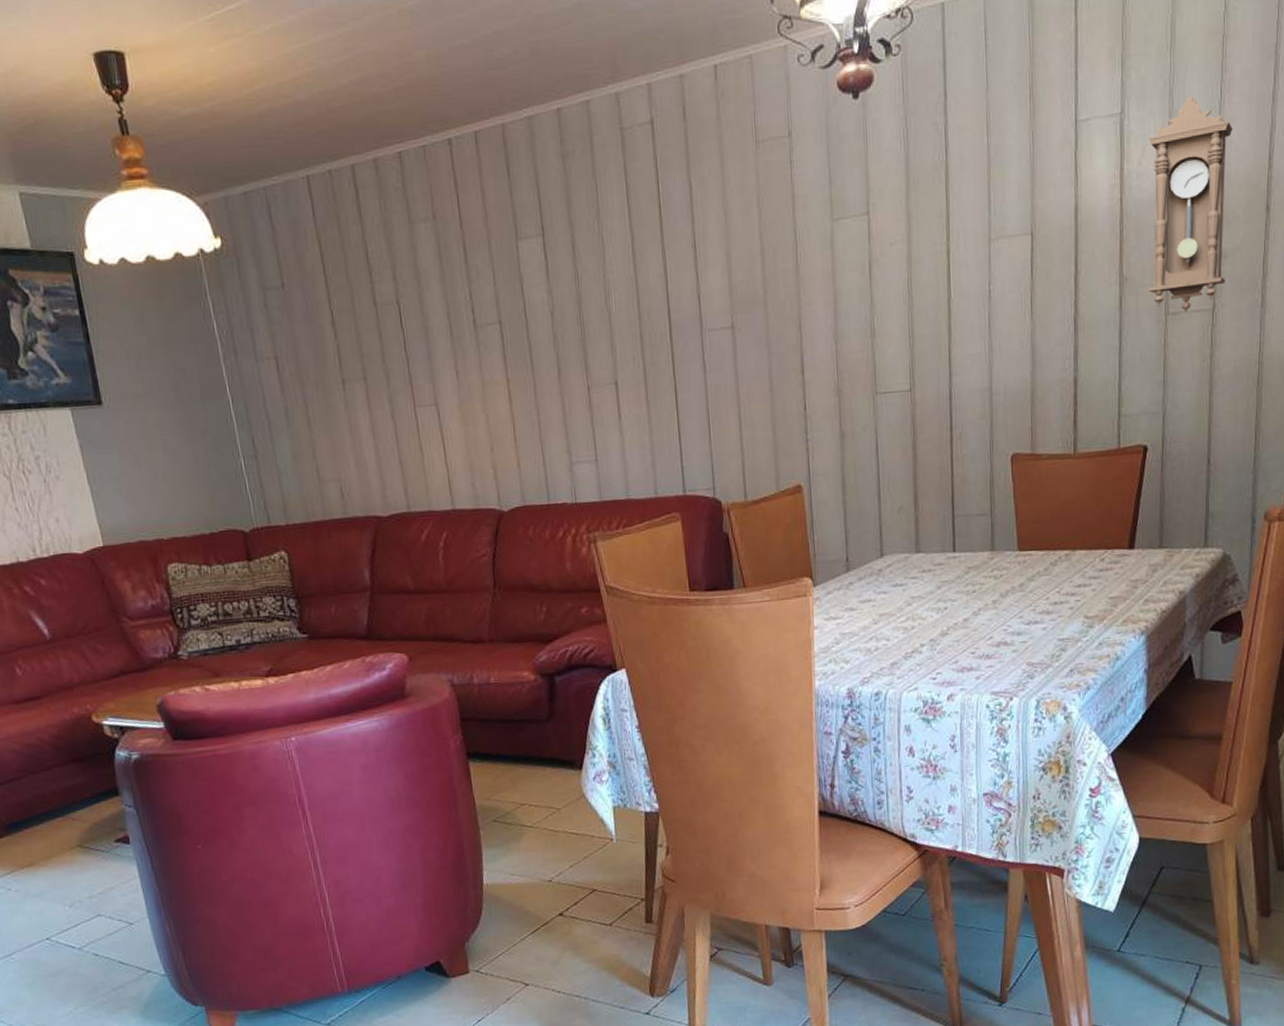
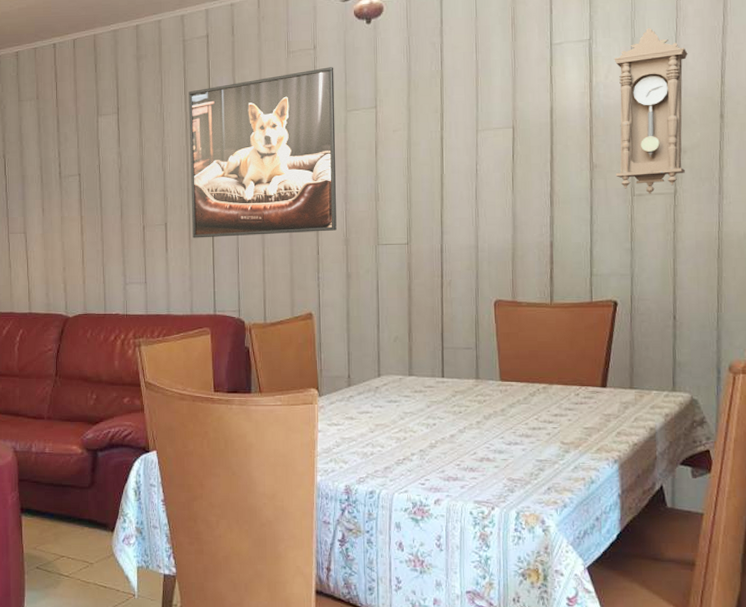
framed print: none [632,160,826,399] -> present [188,67,337,238]

